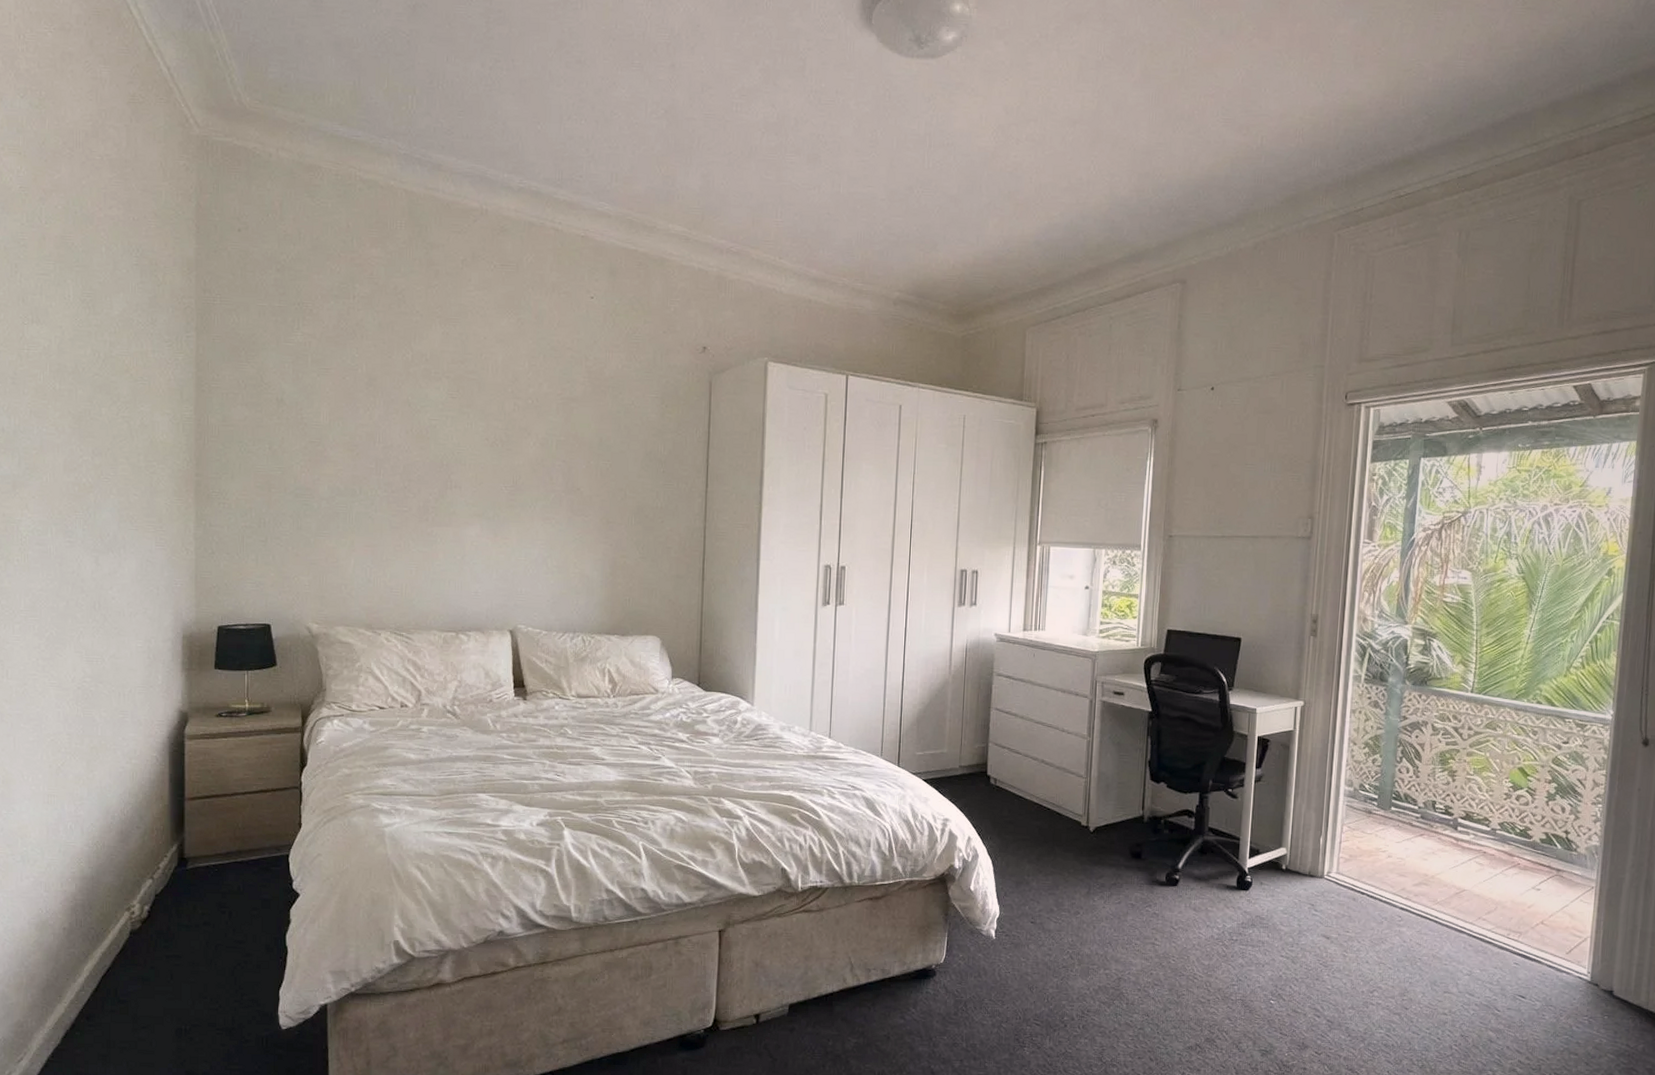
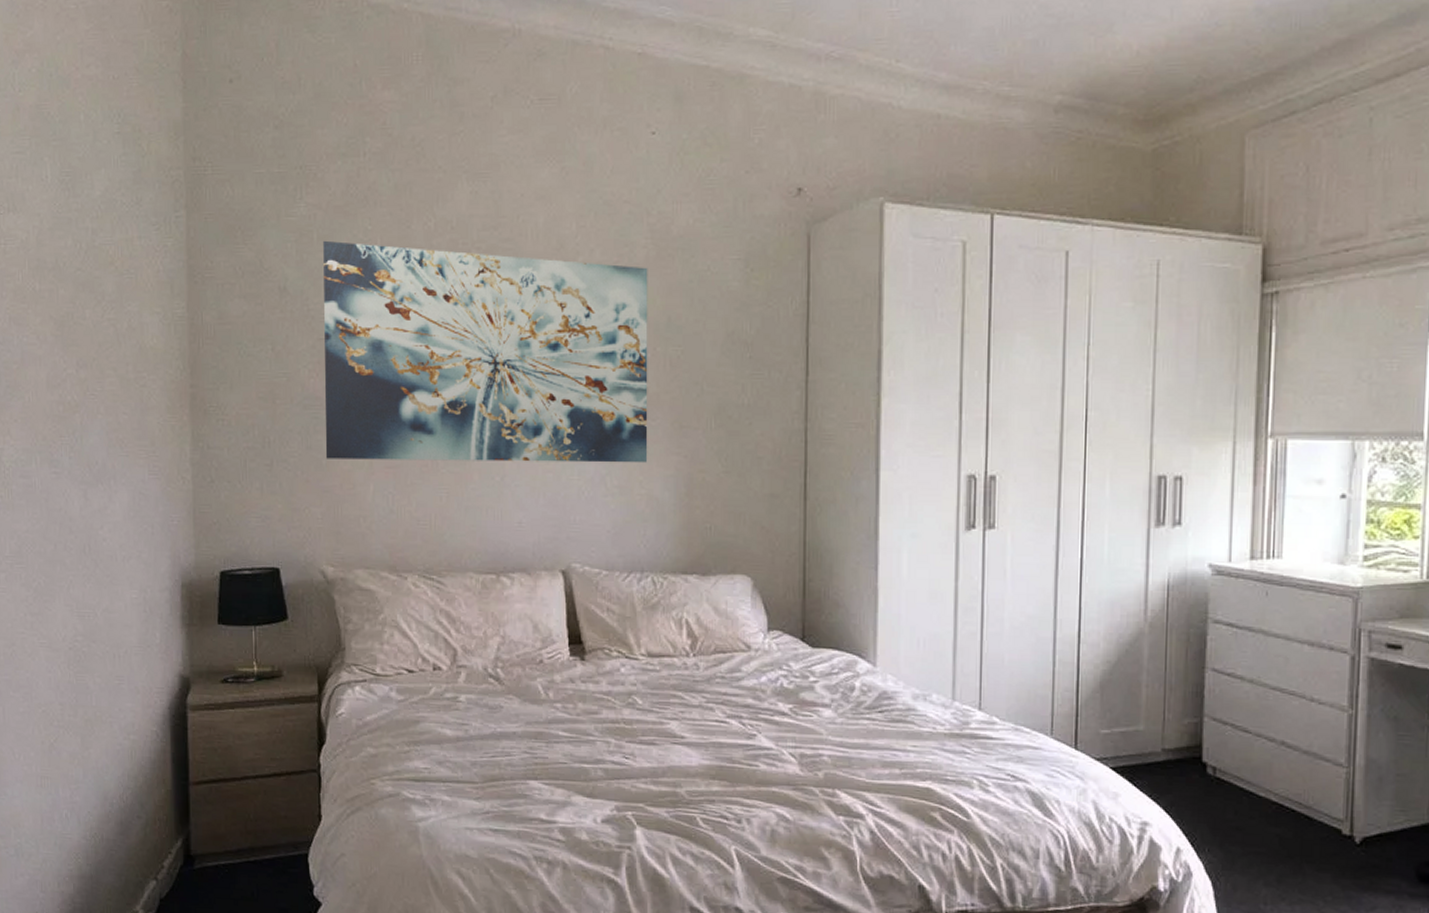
wall art: none [313,363,585,549] -> present [323,240,648,463]

